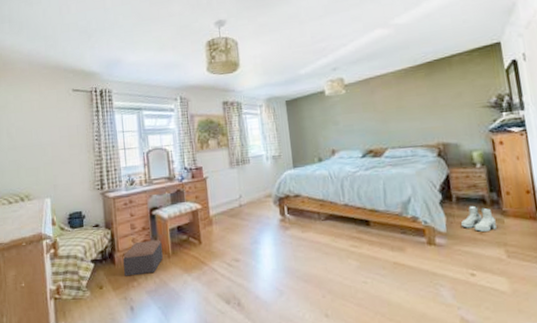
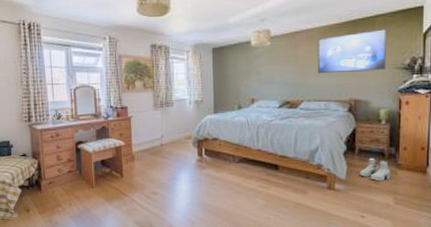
footstool: present [123,240,163,276] -> none [49,171,87,202]
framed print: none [394,68,471,119] -> present [317,29,386,74]

